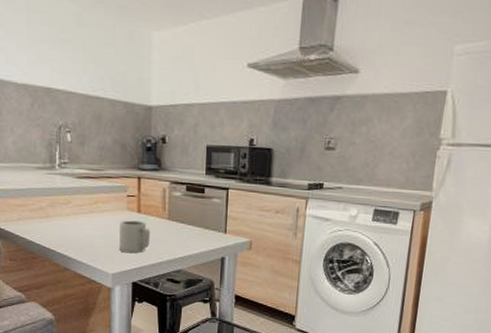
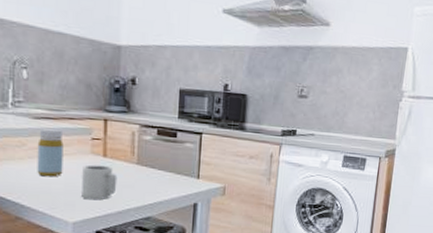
bottle: none [81,187,103,232] -> present [37,128,63,177]

